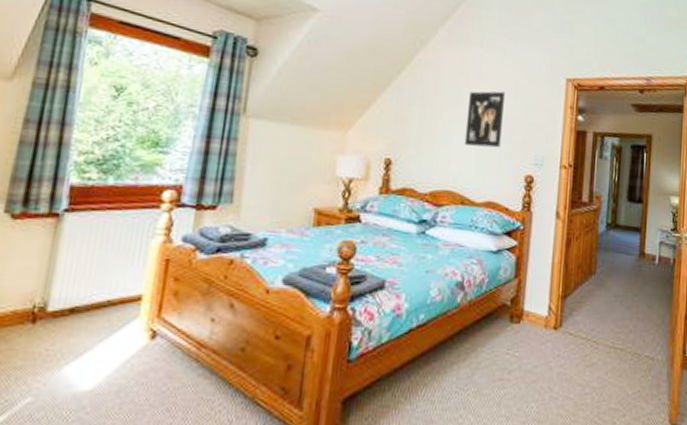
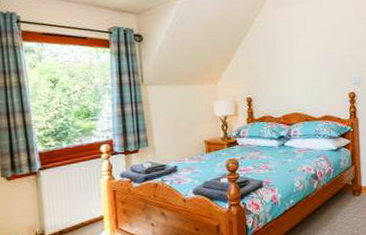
wall art: present [464,91,506,148] -> none [299,34,328,78]

